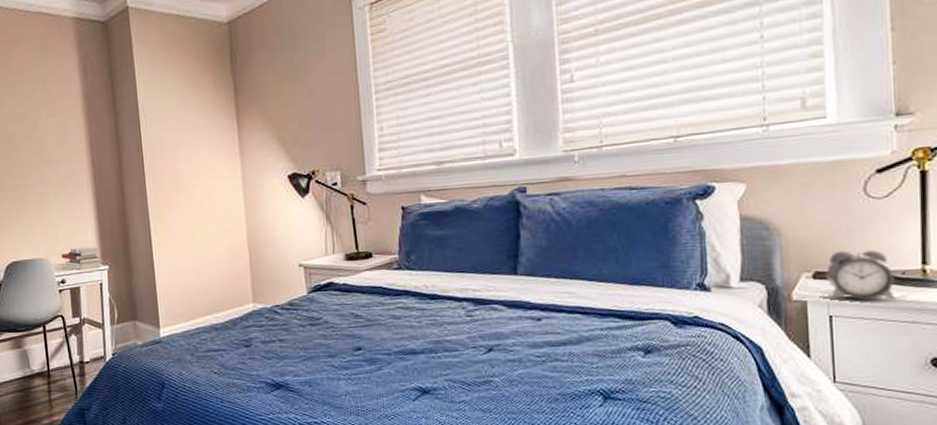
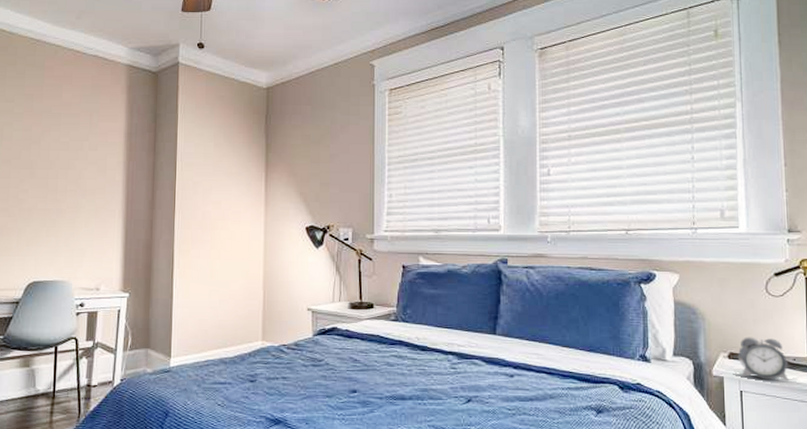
books: present [61,246,101,271] -> none [83,273,121,296]

